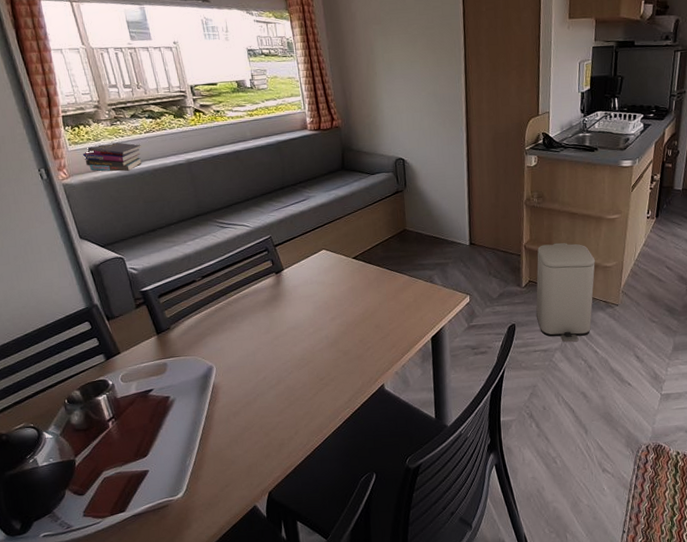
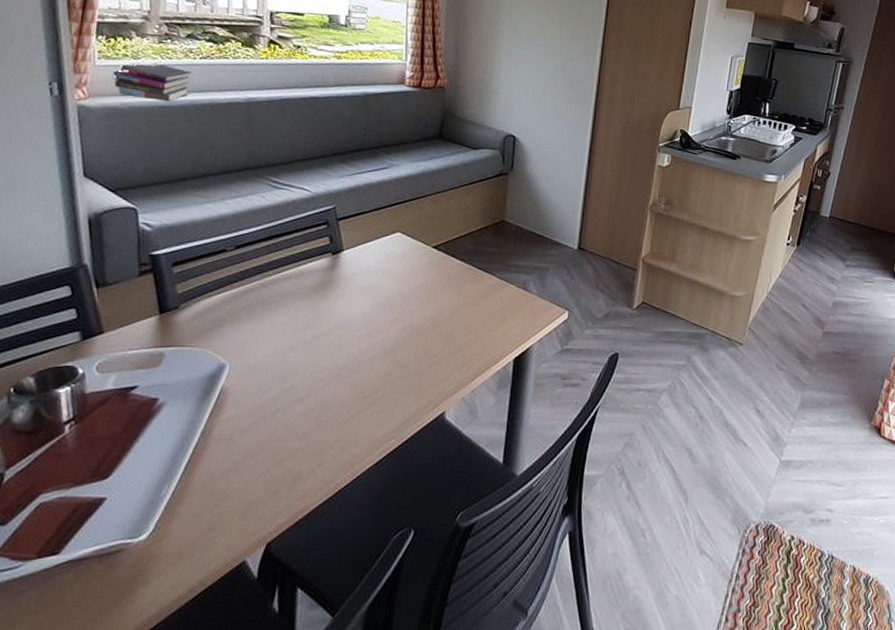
pedal bin: present [536,242,595,343] -> none [645,260,722,384]

